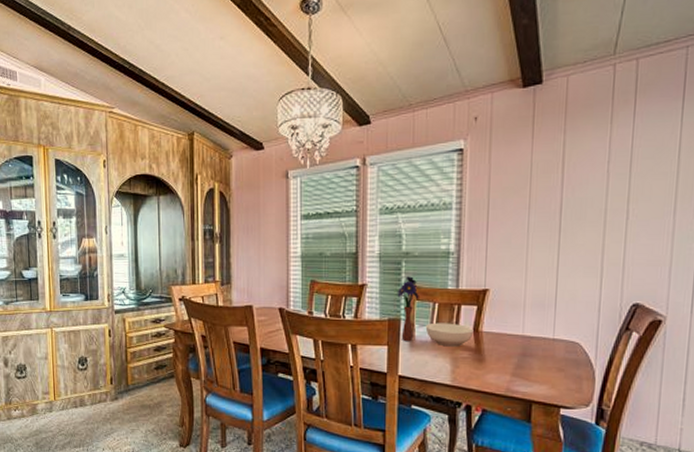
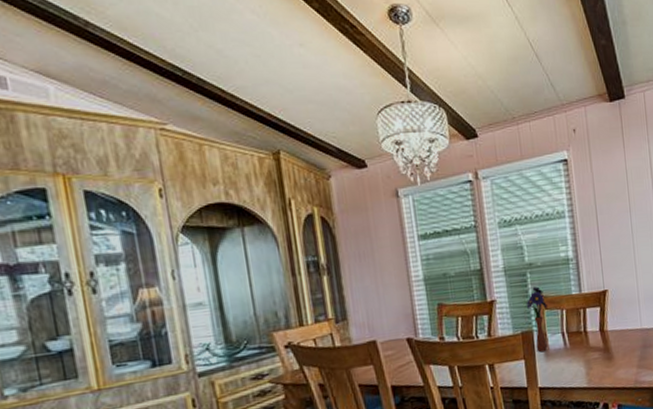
bowl: present [425,322,474,347] -> none [557,327,600,351]

